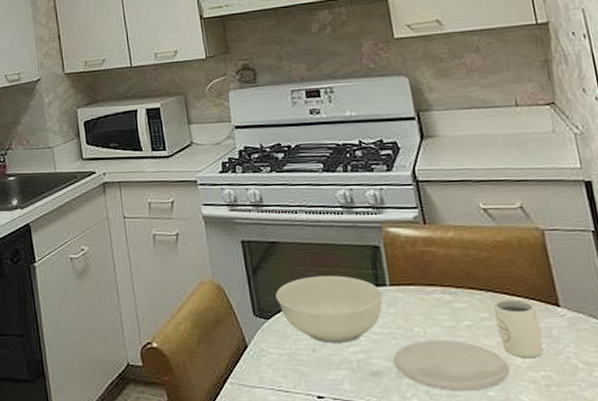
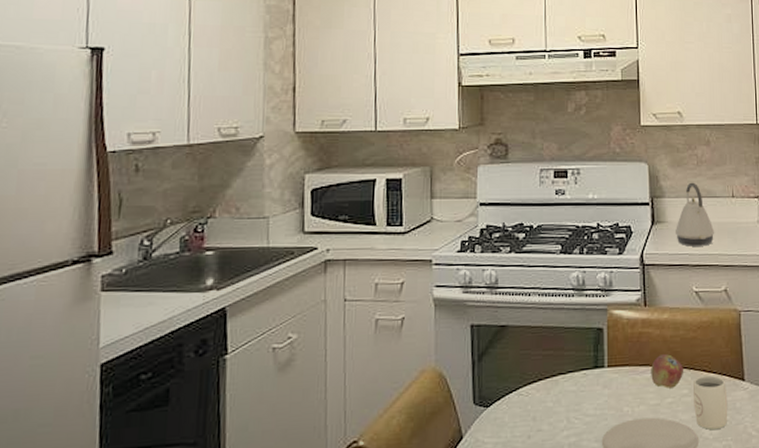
bowl: present [275,275,383,343] -> none [498,358,599,429]
fruit: none [440,274,481,311] -> present [651,354,684,388]
kettle: none [450,92,500,161] -> present [676,182,715,247]

